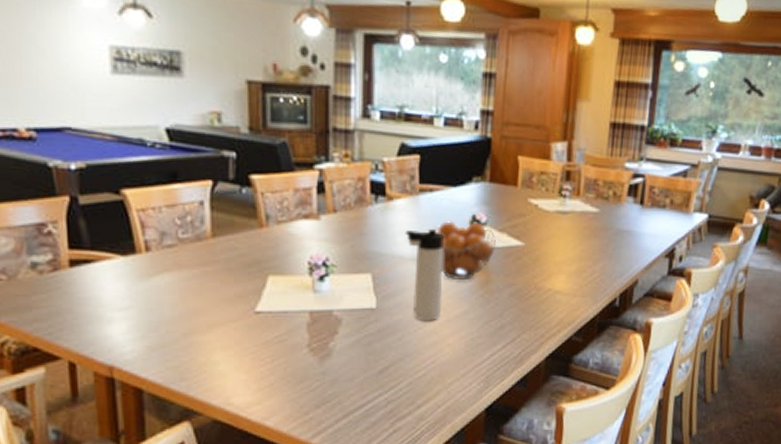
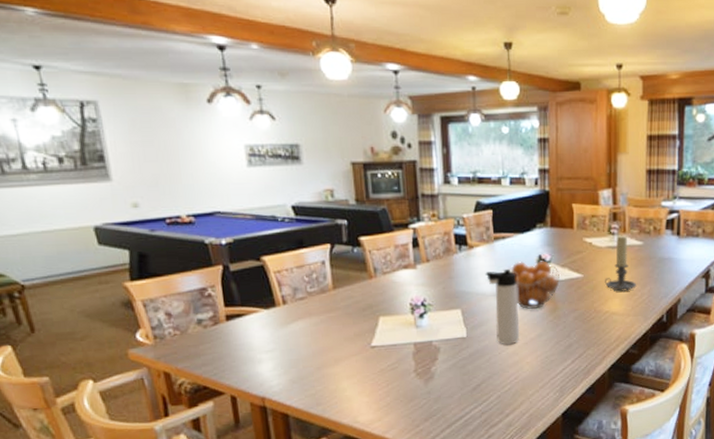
candle holder: none [549,198,588,267] -> present [604,235,637,292]

